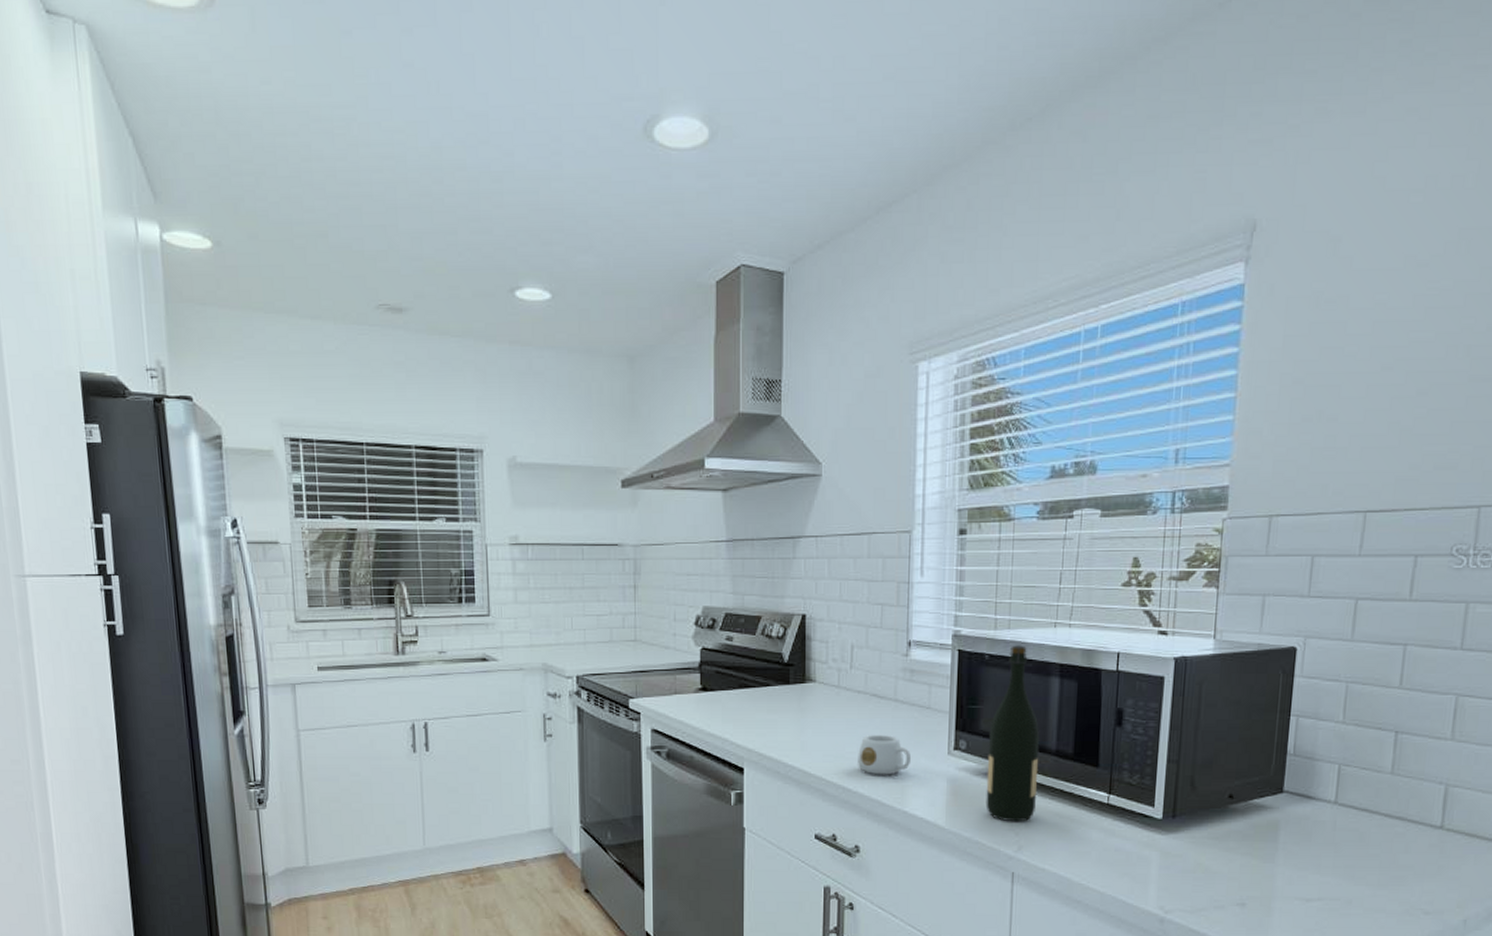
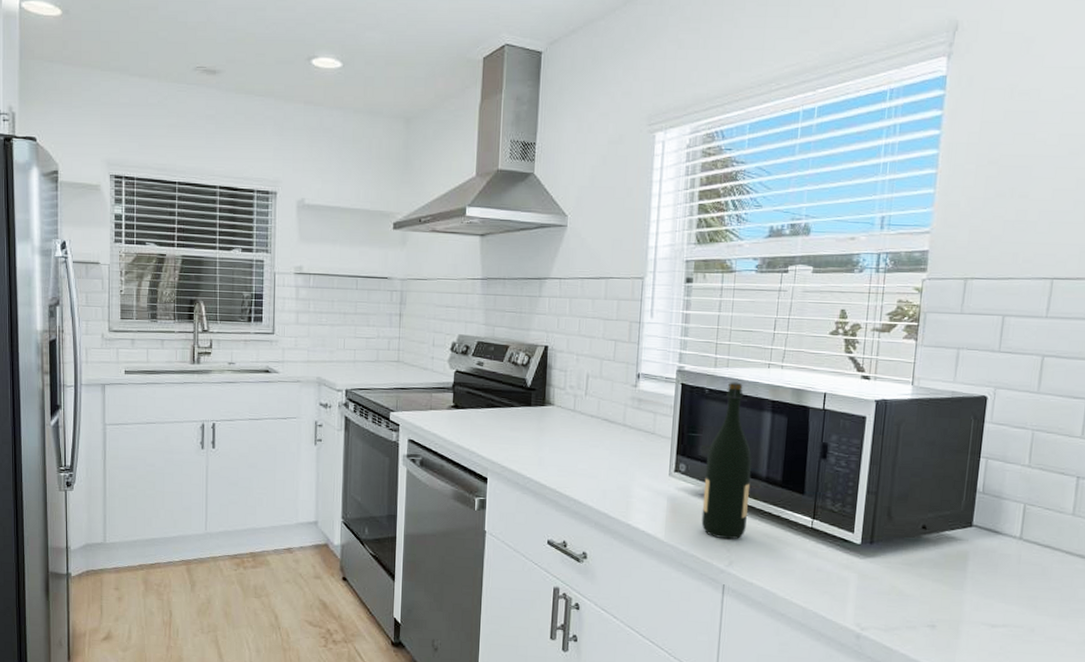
mug: present [858,734,912,775] -> none [588,454,637,491]

